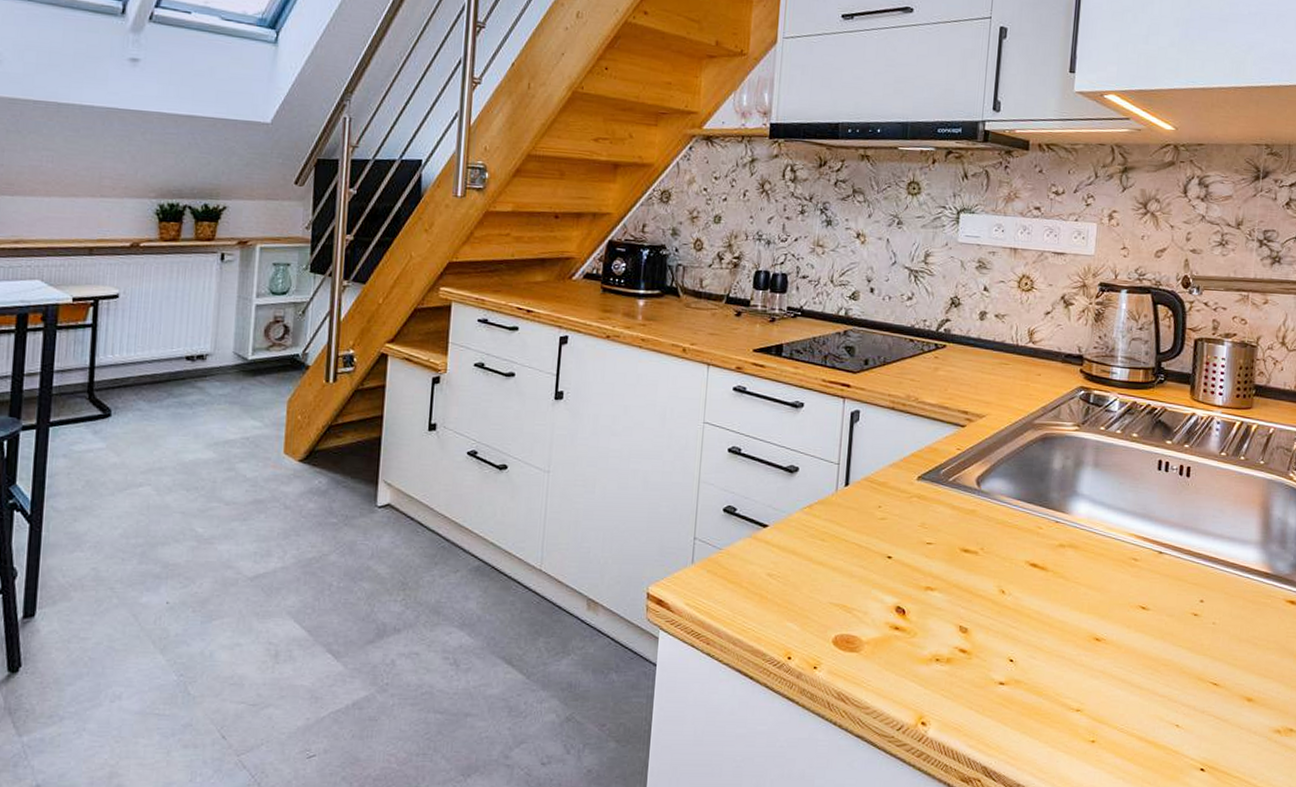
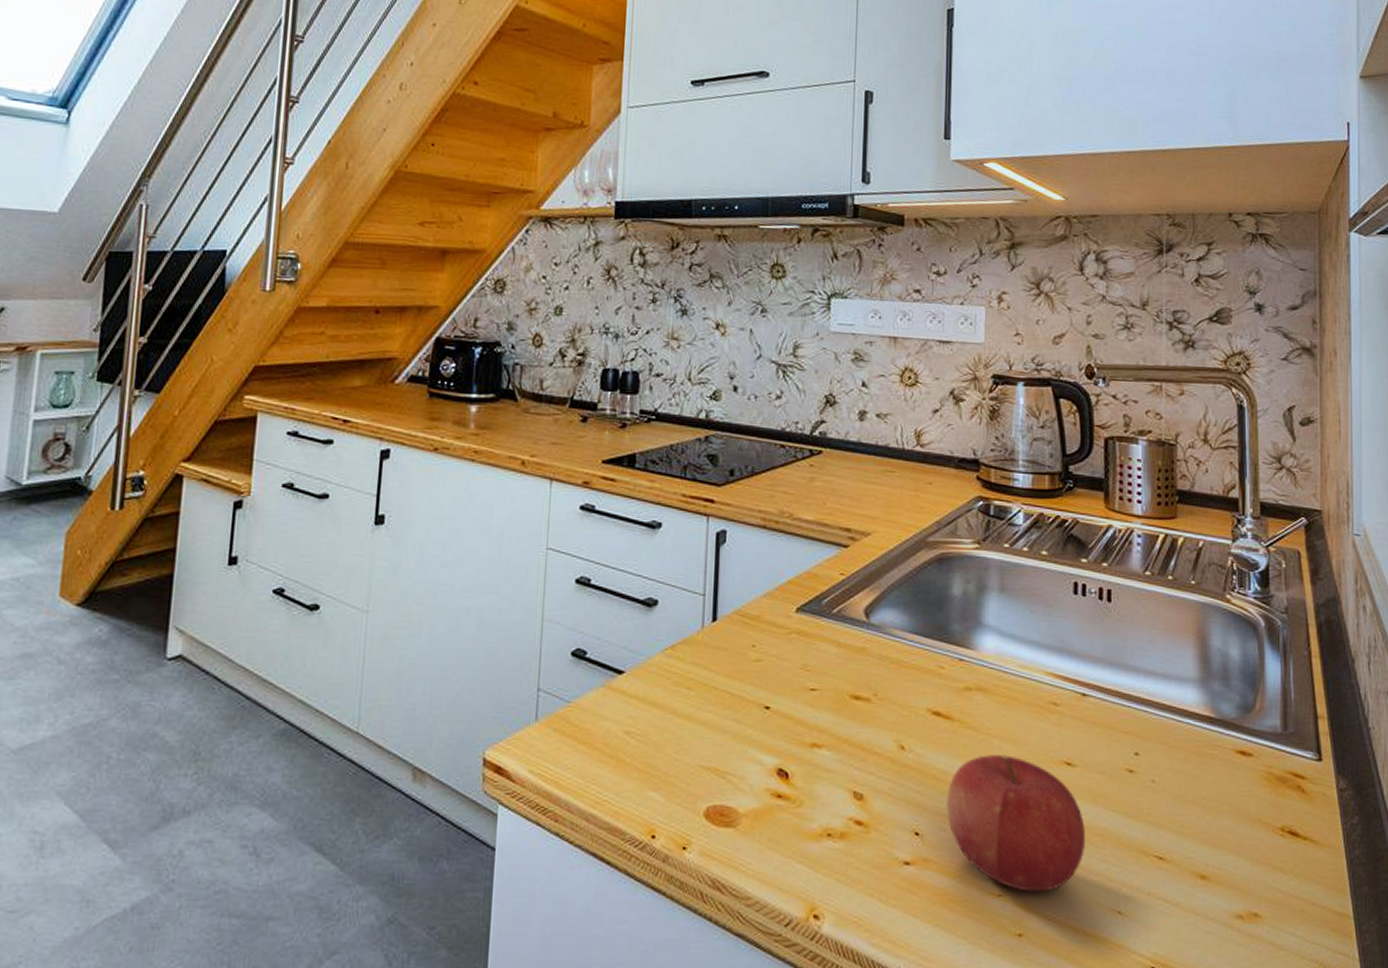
fruit: none [1037,599,1154,709] -> present [946,755,1086,892]

